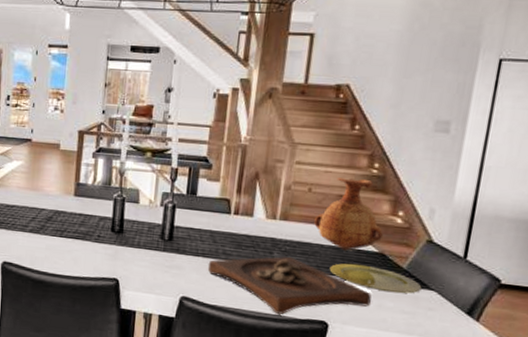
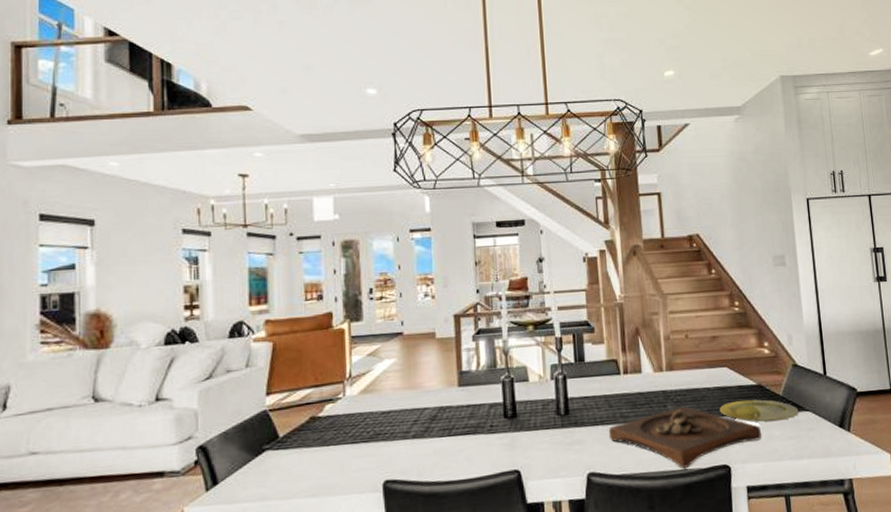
vase: present [314,178,383,251] -> none [697,317,757,390]

